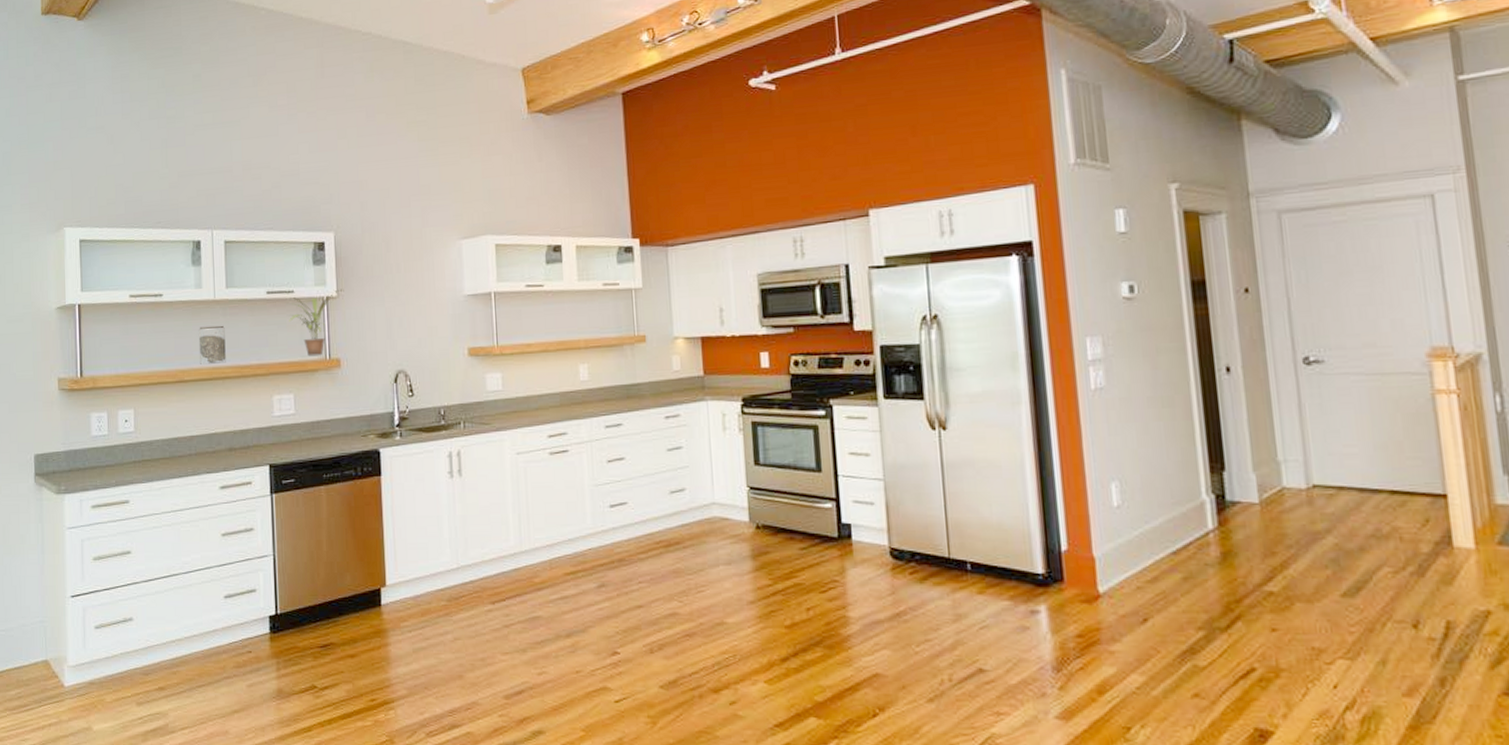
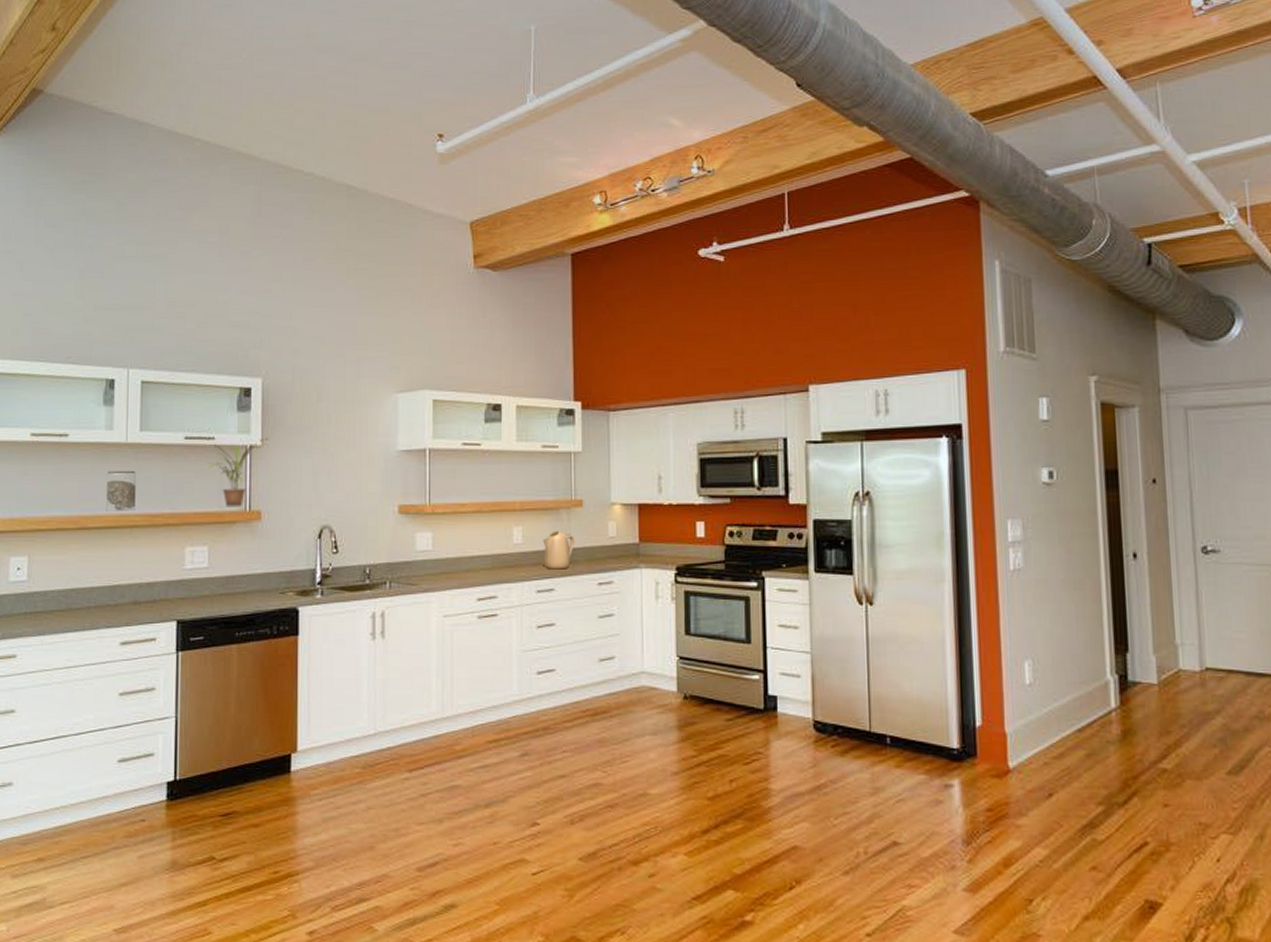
kettle: none [608,367,640,405] -> present [543,531,574,570]

